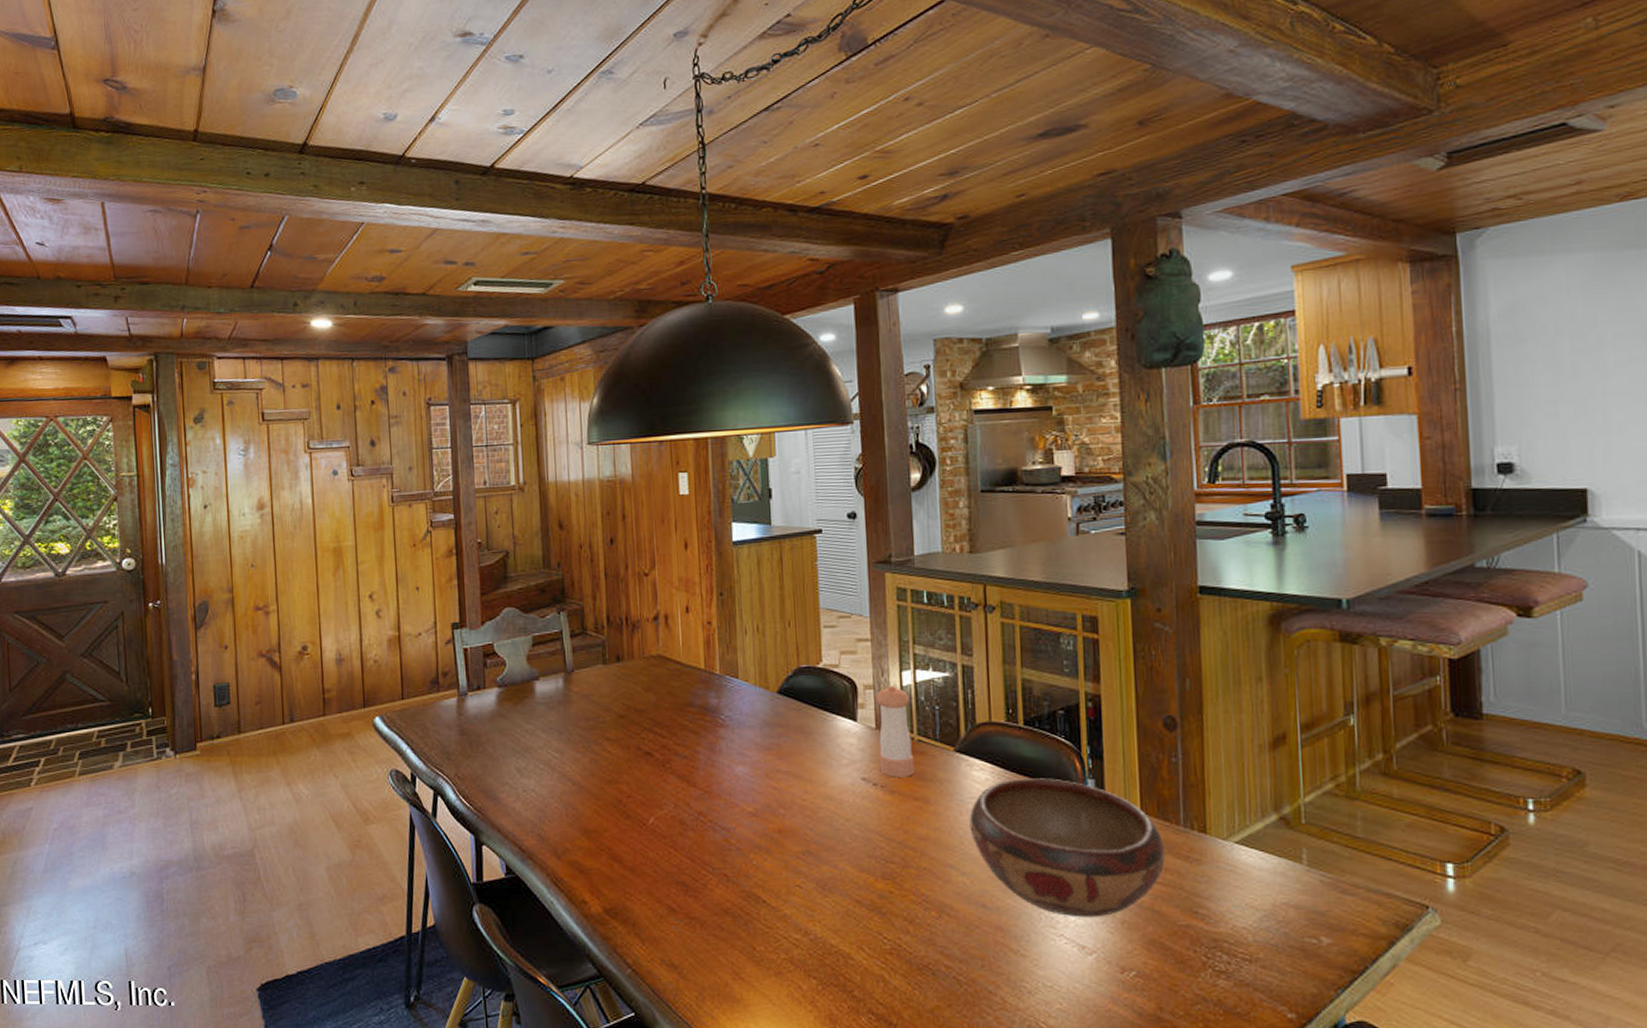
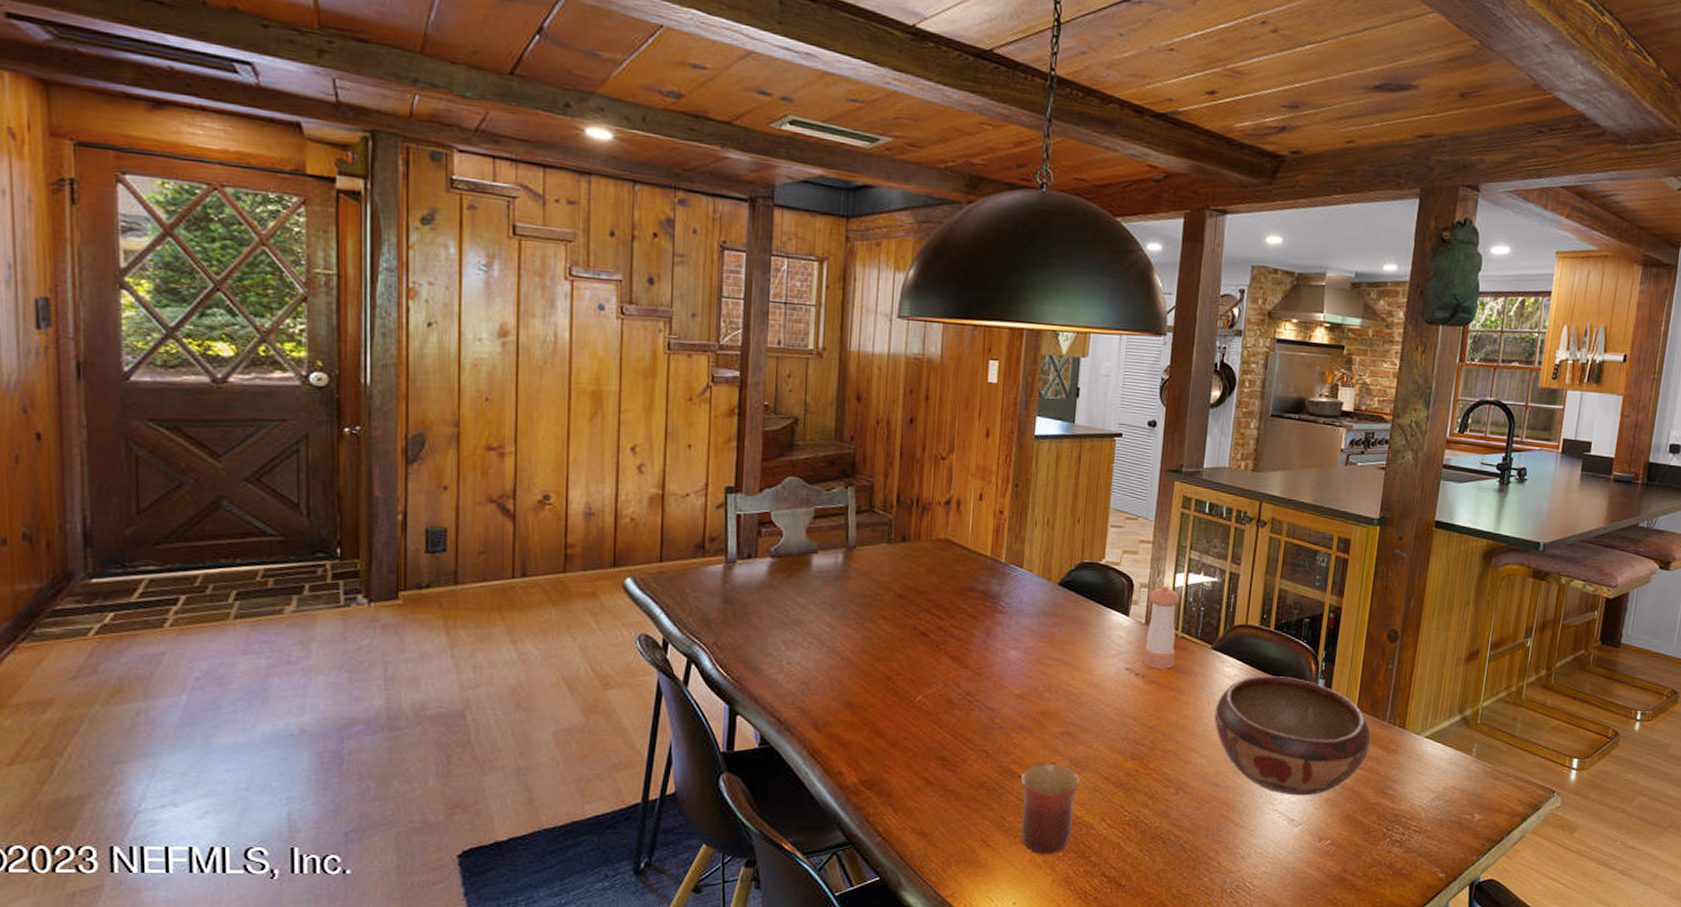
mug: none [765,884,829,989] -> present [1020,761,1080,855]

